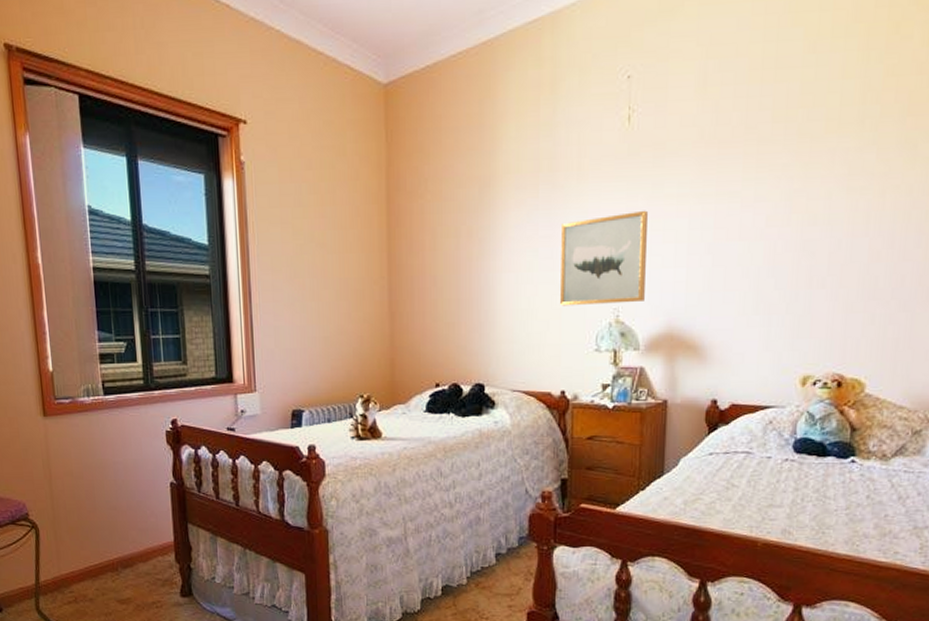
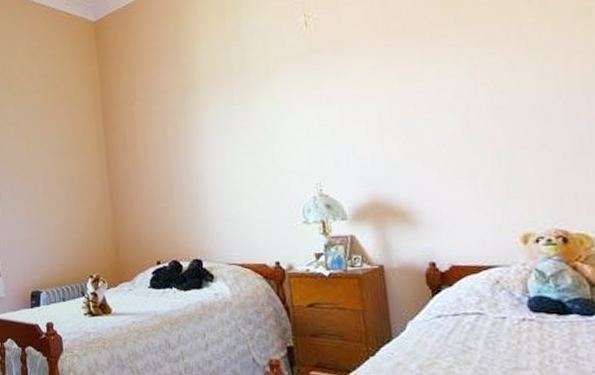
wall art: present [560,210,648,306] -> none [257,96,345,185]

